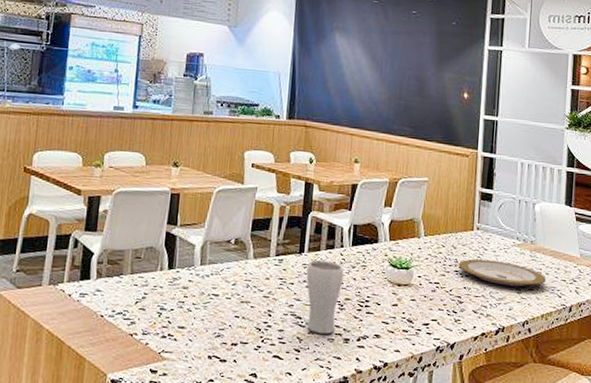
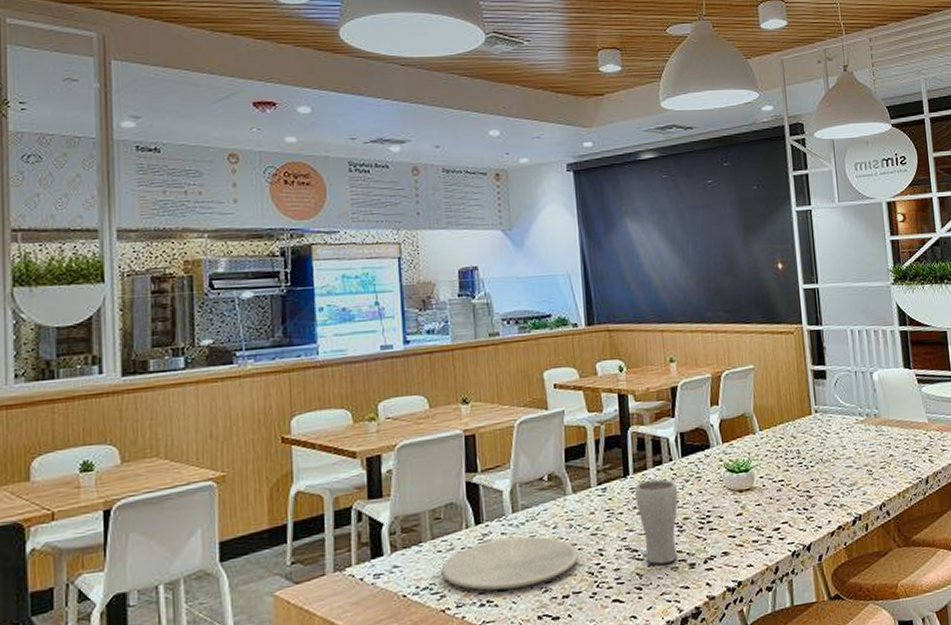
plate: none [134,285,251,329] -> present [441,536,579,591]
plate: present [458,258,546,287] -> none [801,442,897,470]

